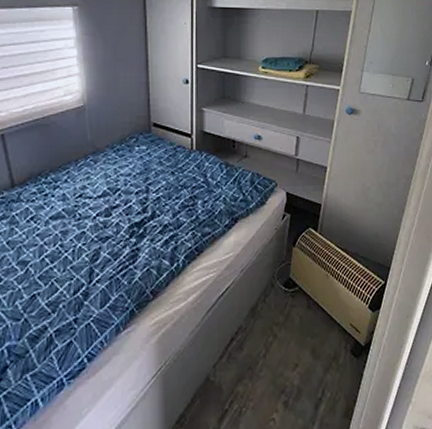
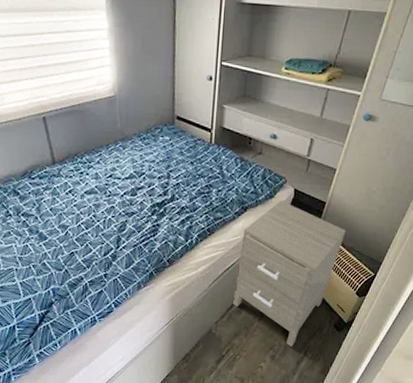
nightstand: none [232,207,347,386] -> present [233,200,346,347]

